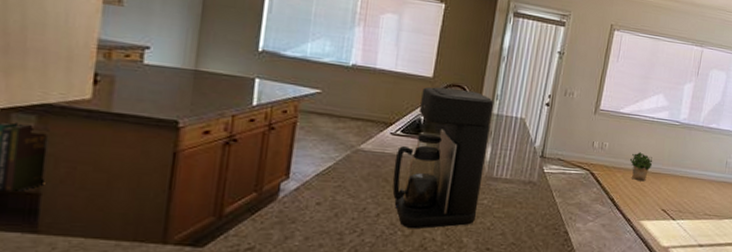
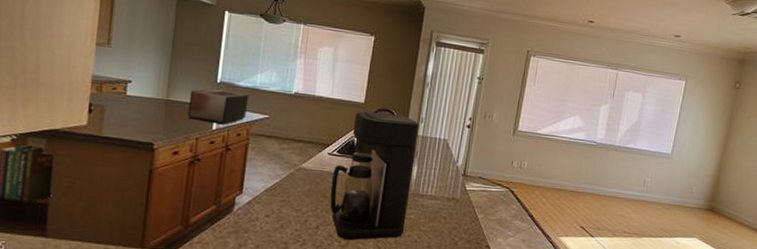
toaster: none [221,58,298,100] -> present [187,88,249,125]
potted plant: present [630,152,653,182] -> none [548,171,571,200]

